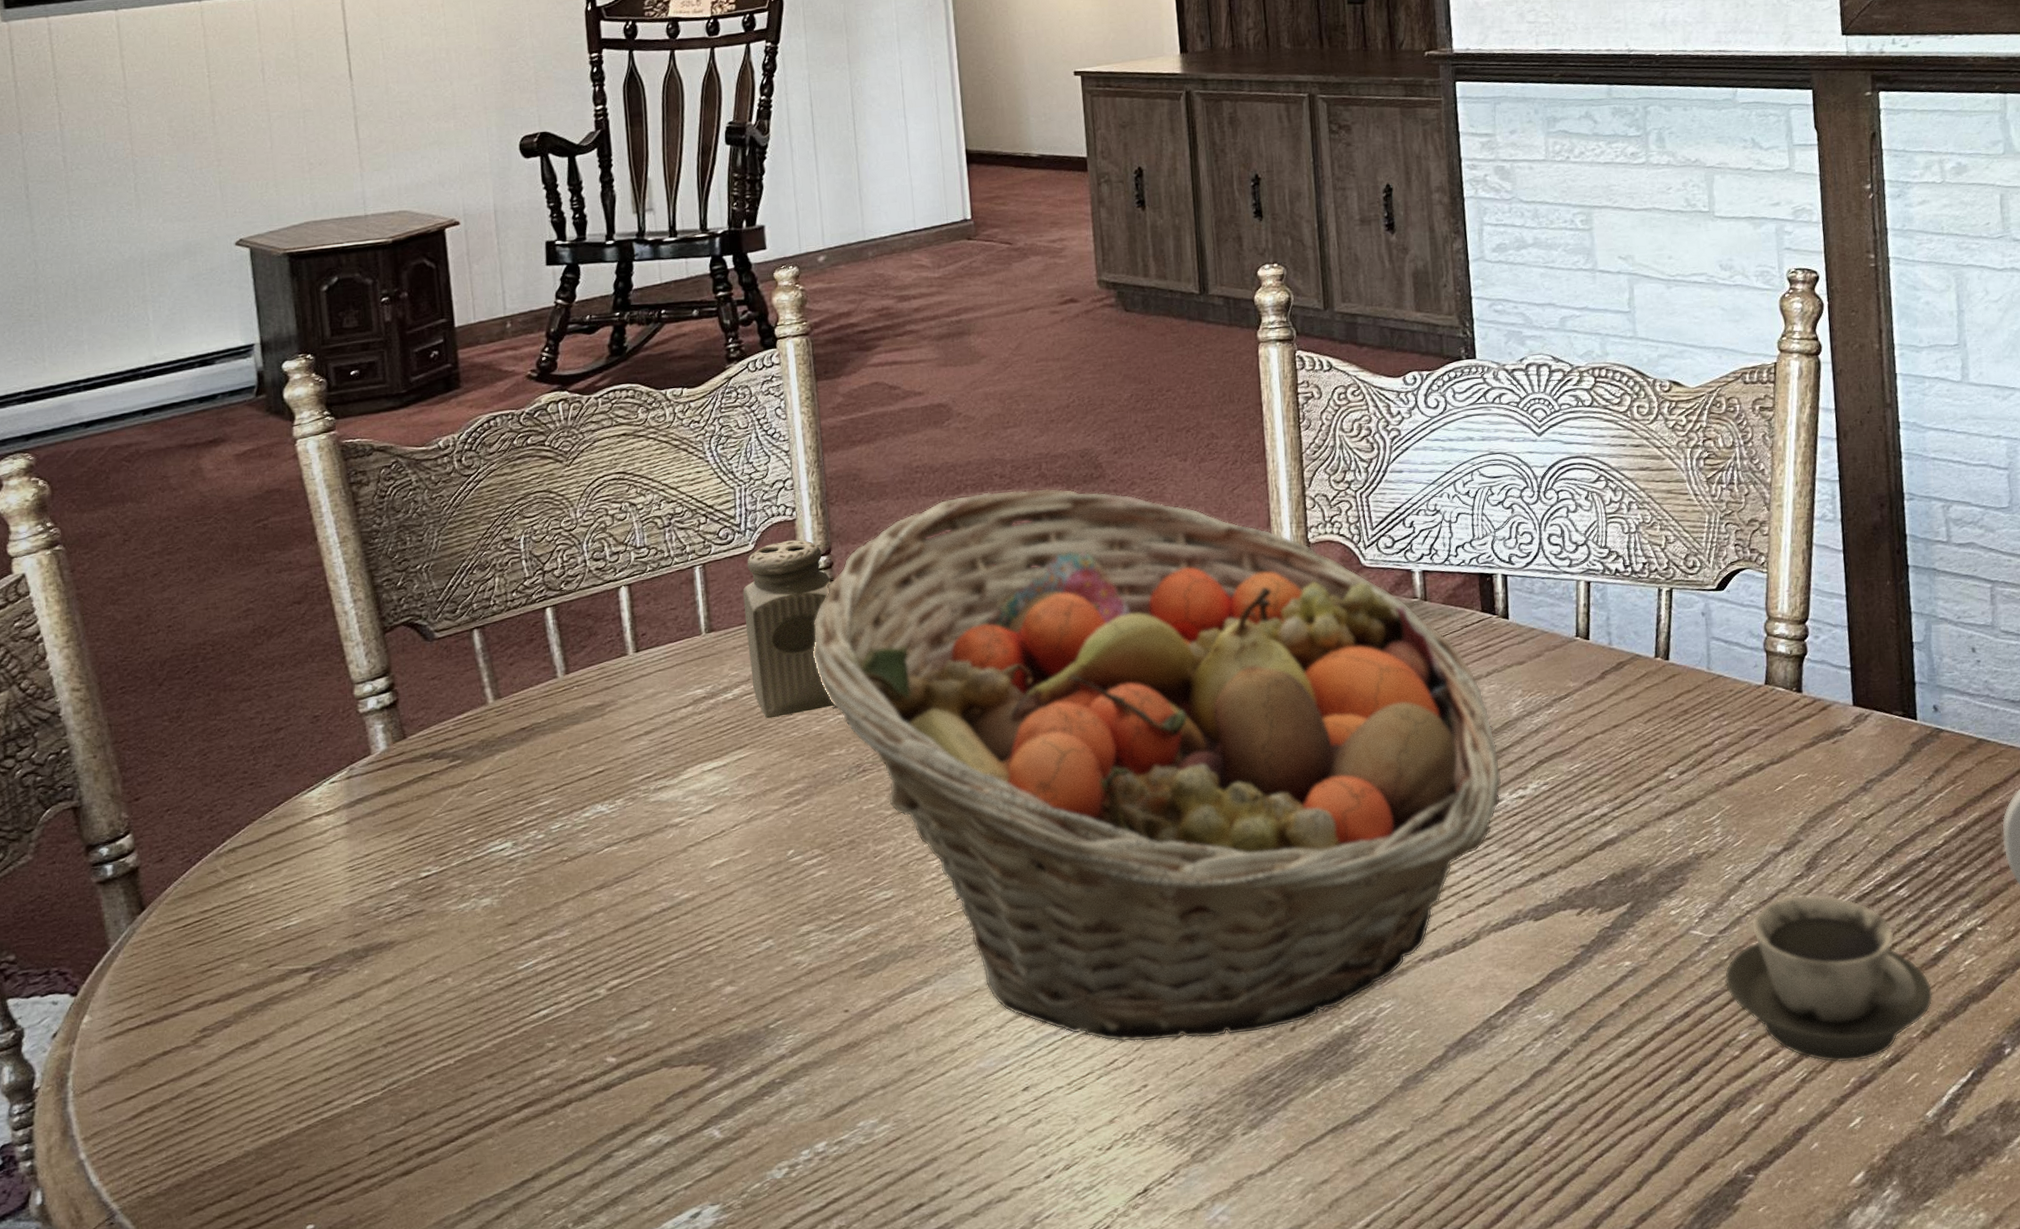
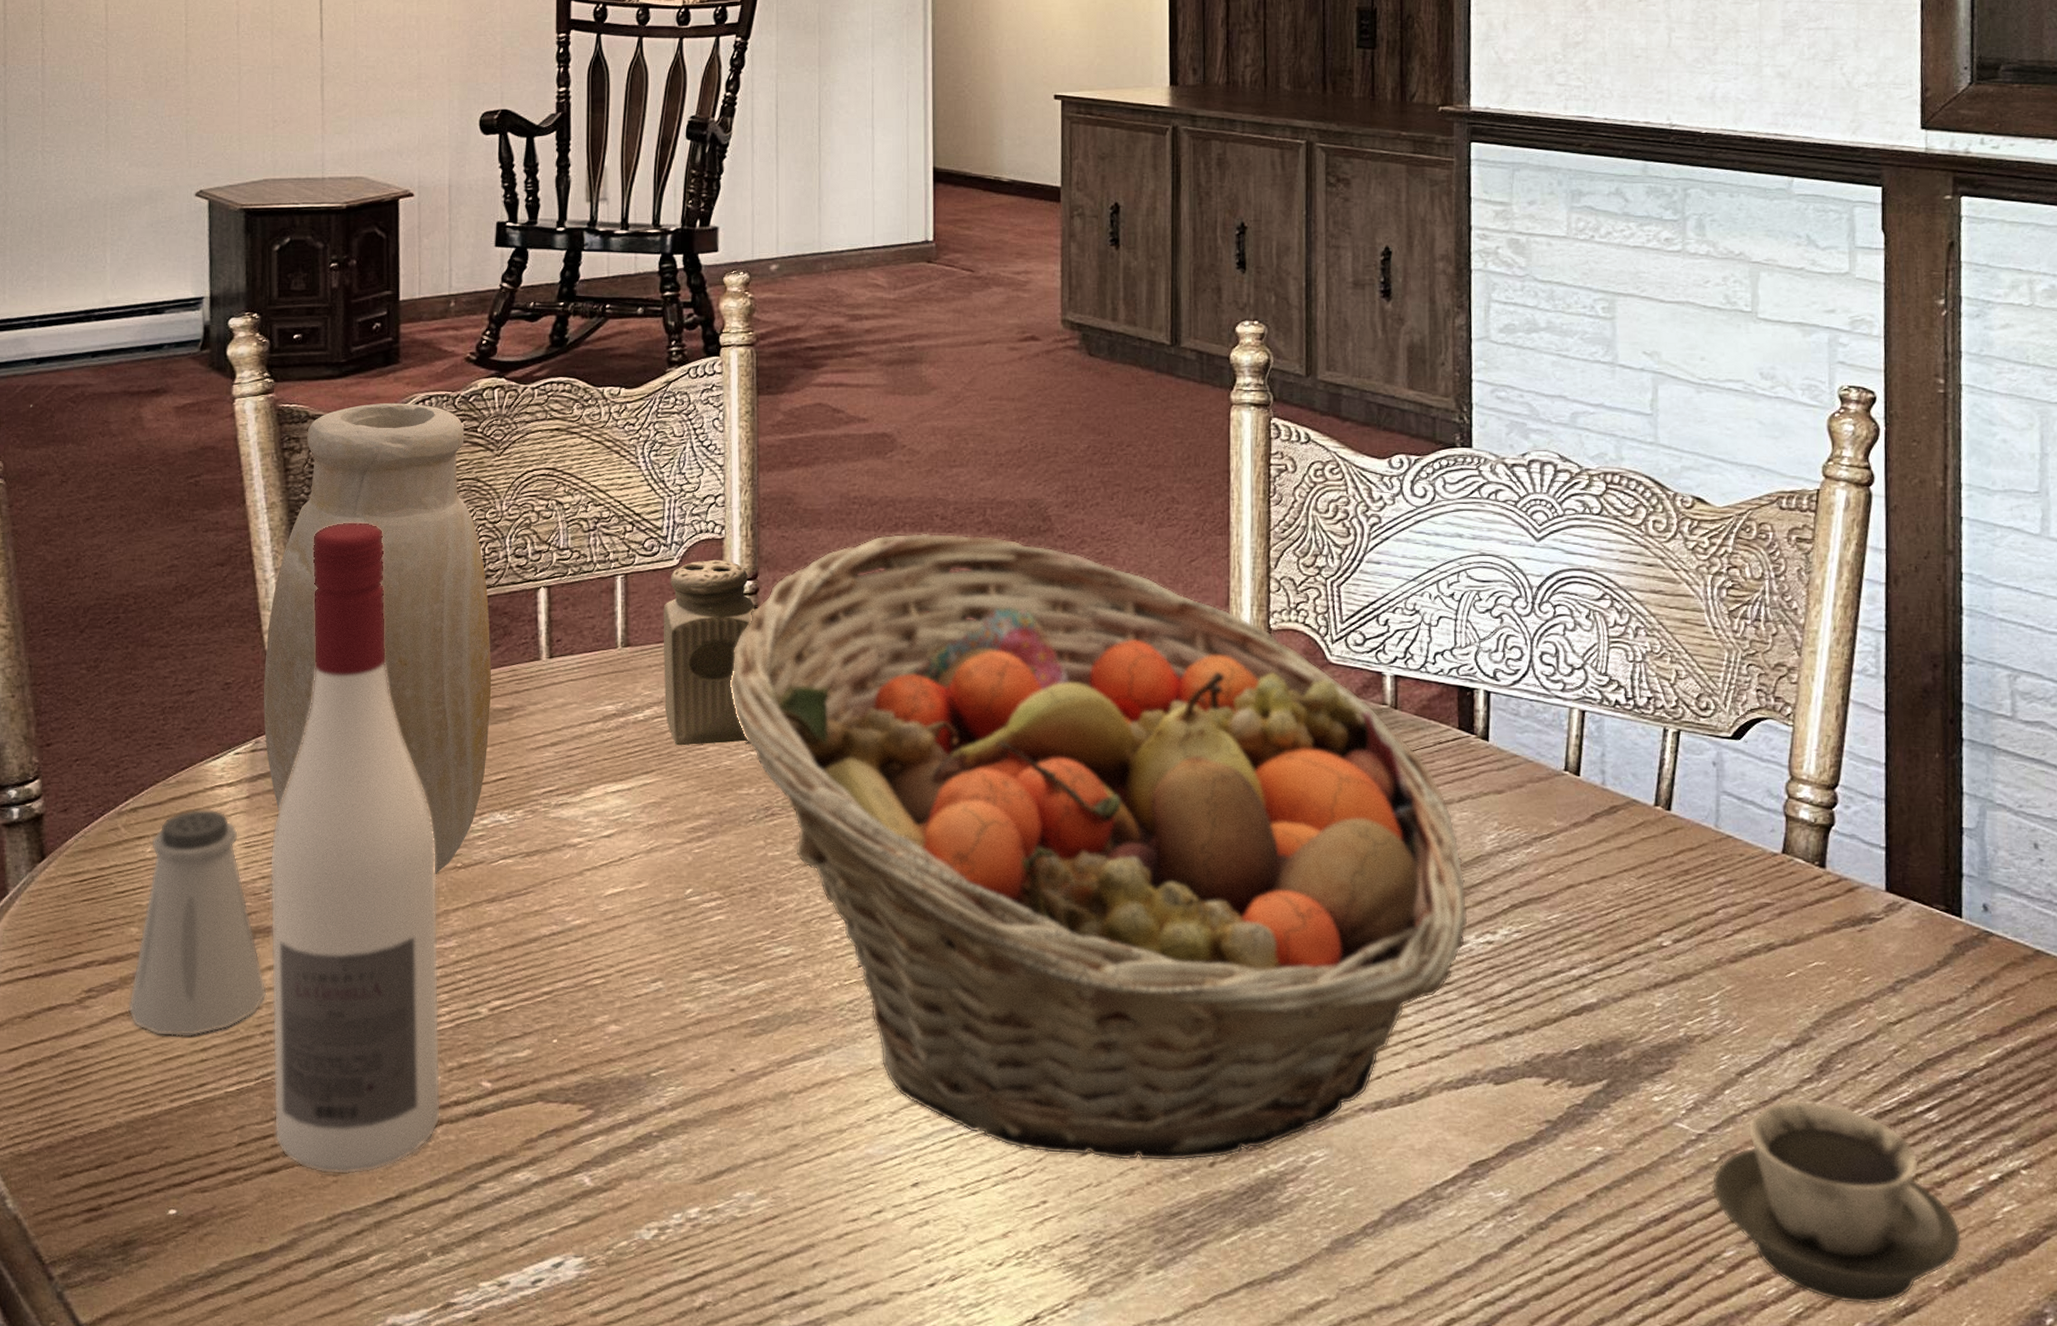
vase: none [83,425,583,872] -> present [30,402,492,876]
saltshaker: none [245,839,385,1062] -> present [128,809,267,1037]
wine bottle: none [375,545,569,1167] -> present [269,522,441,1174]

